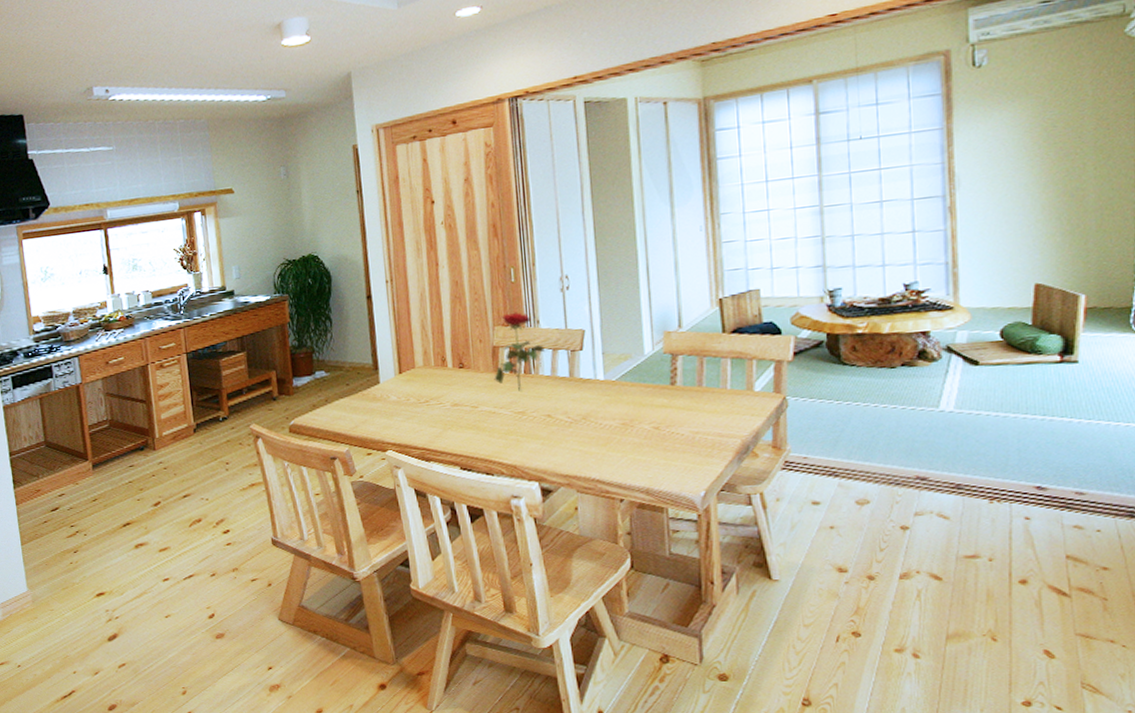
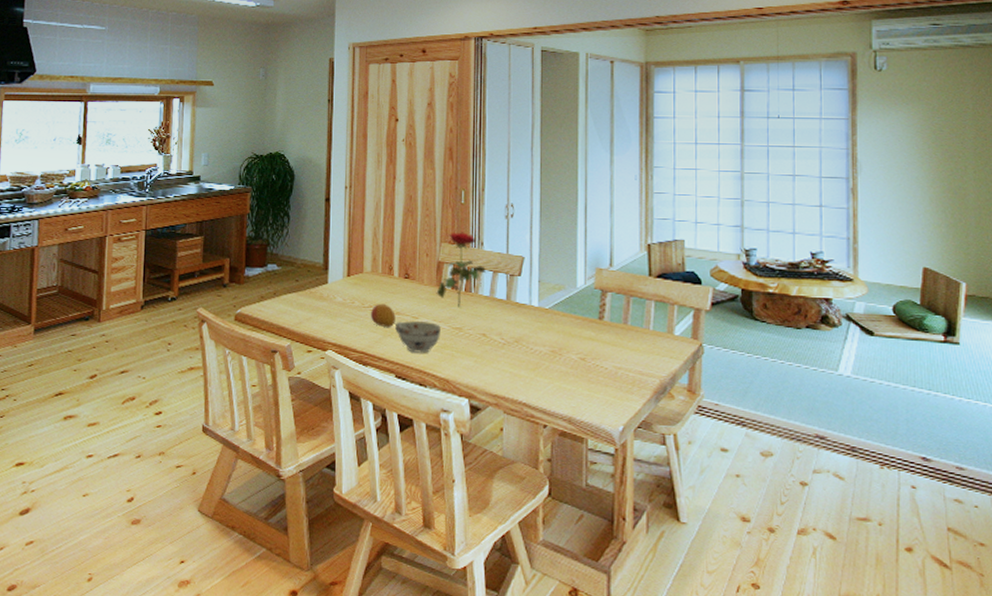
fruit: none [427,397,455,420] -> present [370,303,396,327]
teacup: none [455,409,503,443] -> present [395,321,441,353]

